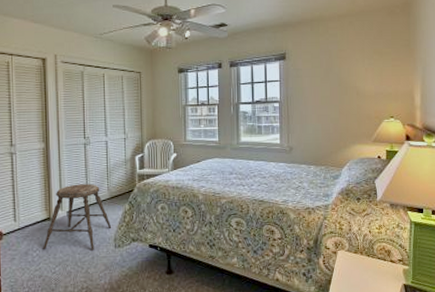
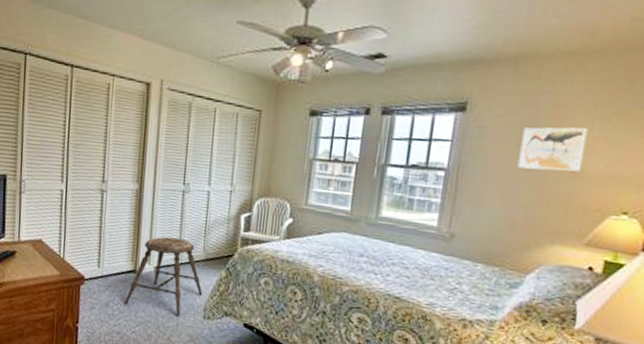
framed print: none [324,64,362,95] -> present [517,127,588,171]

